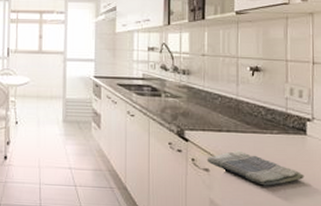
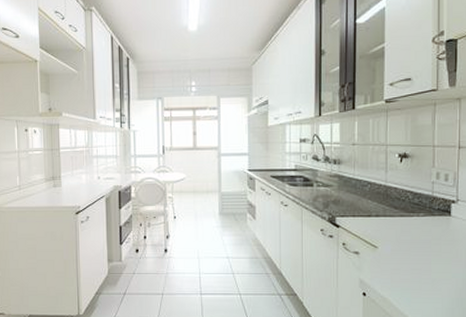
dish towel: present [206,150,304,186] -> none [357,233,448,265]

